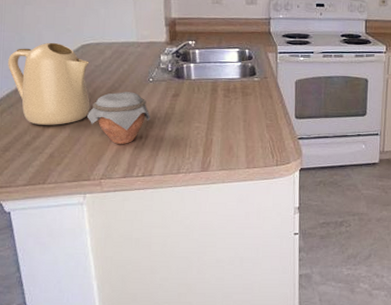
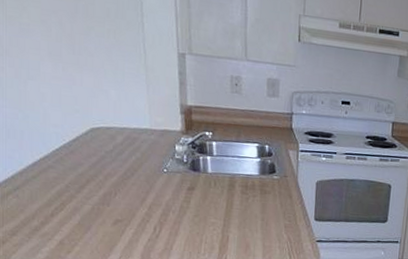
kettle: present [8,42,90,125] -> none [12,122,101,212]
jar: present [87,92,150,144] -> none [98,181,165,236]

